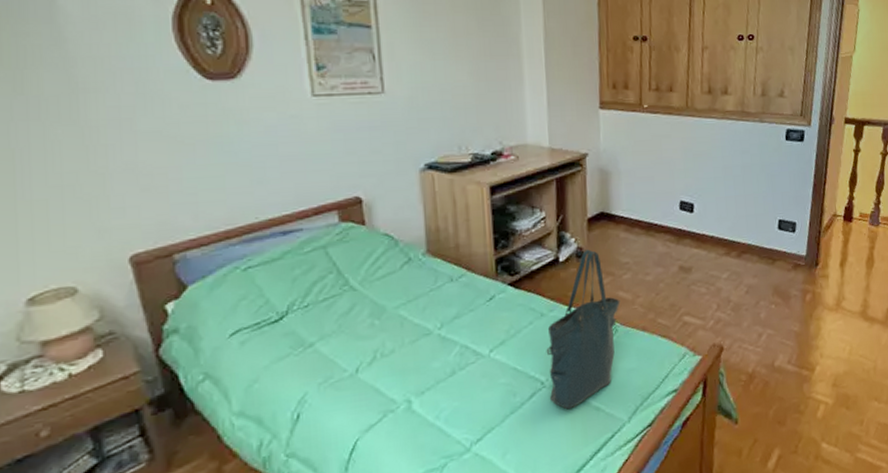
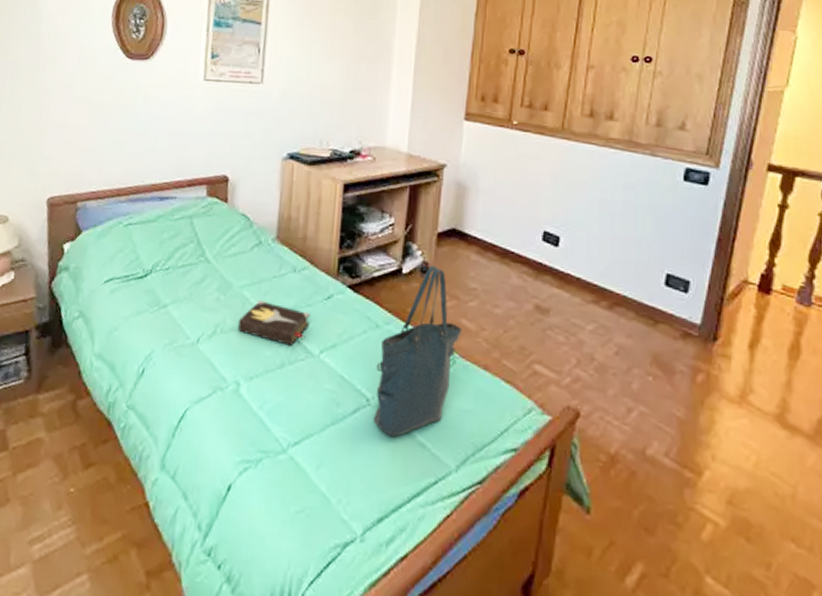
hardback book: none [398,315,475,353] -> present [237,299,310,346]

